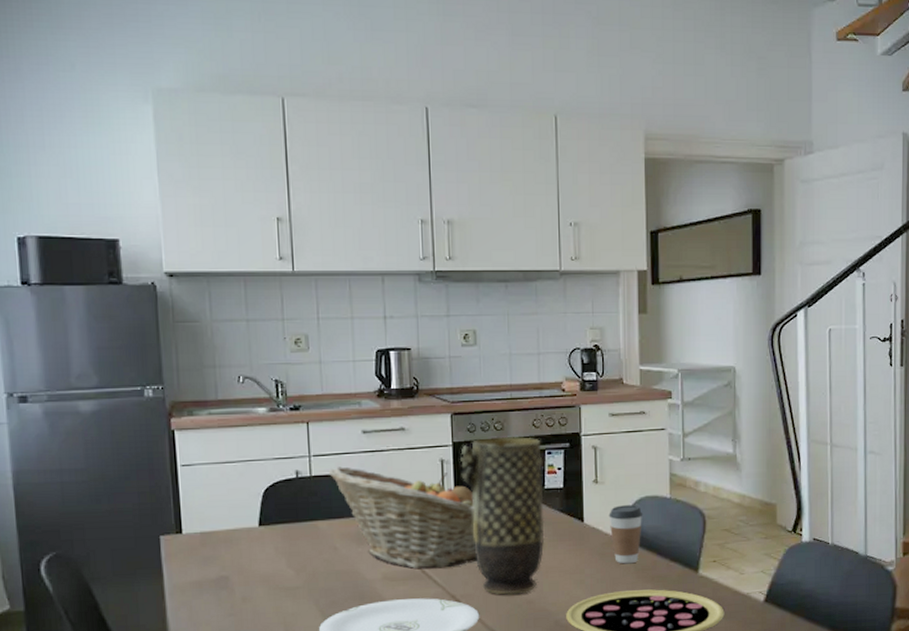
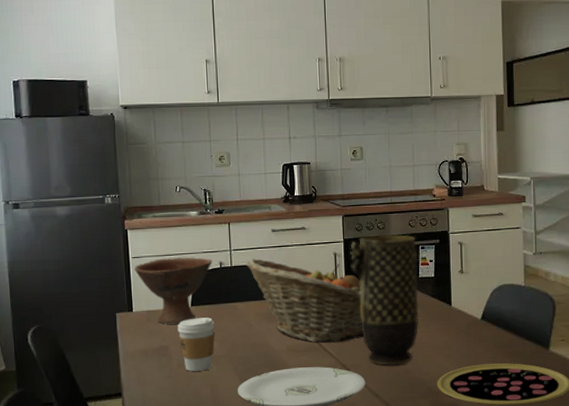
bowl: none [183,464,286,549] -> present [134,257,212,324]
coffee cup: none [241,540,291,607] -> present [177,317,215,372]
coffee cup: present [609,505,643,564] -> none [472,291,502,341]

